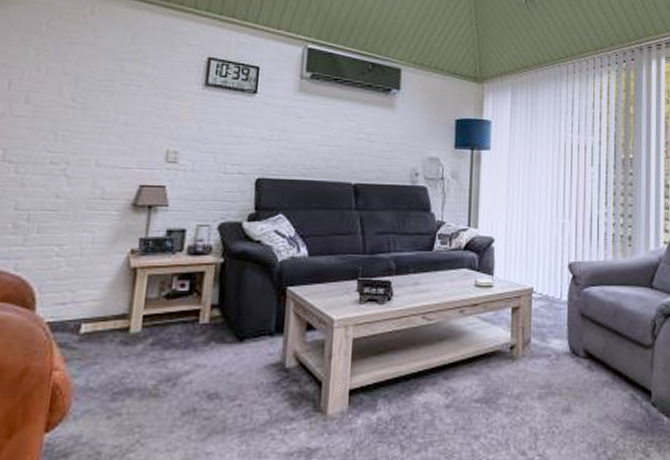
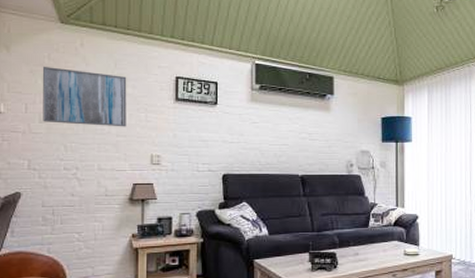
wall art: none [29,34,146,115] -> present [42,66,127,127]

